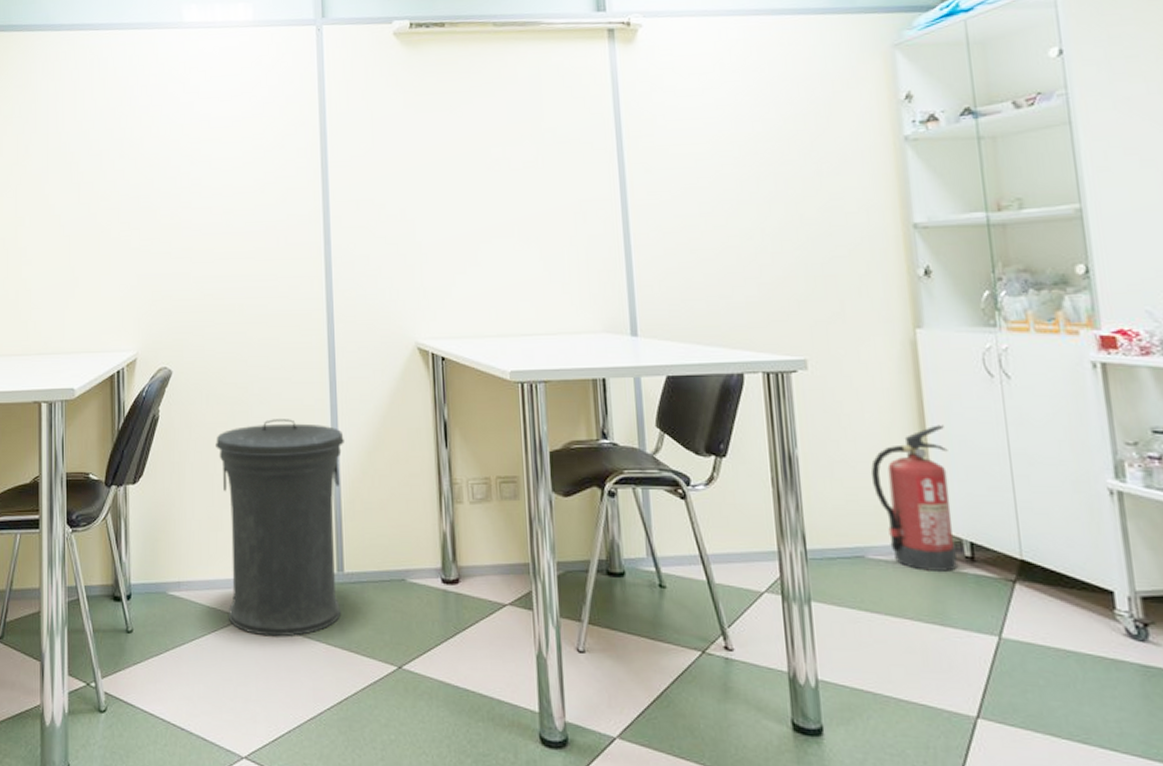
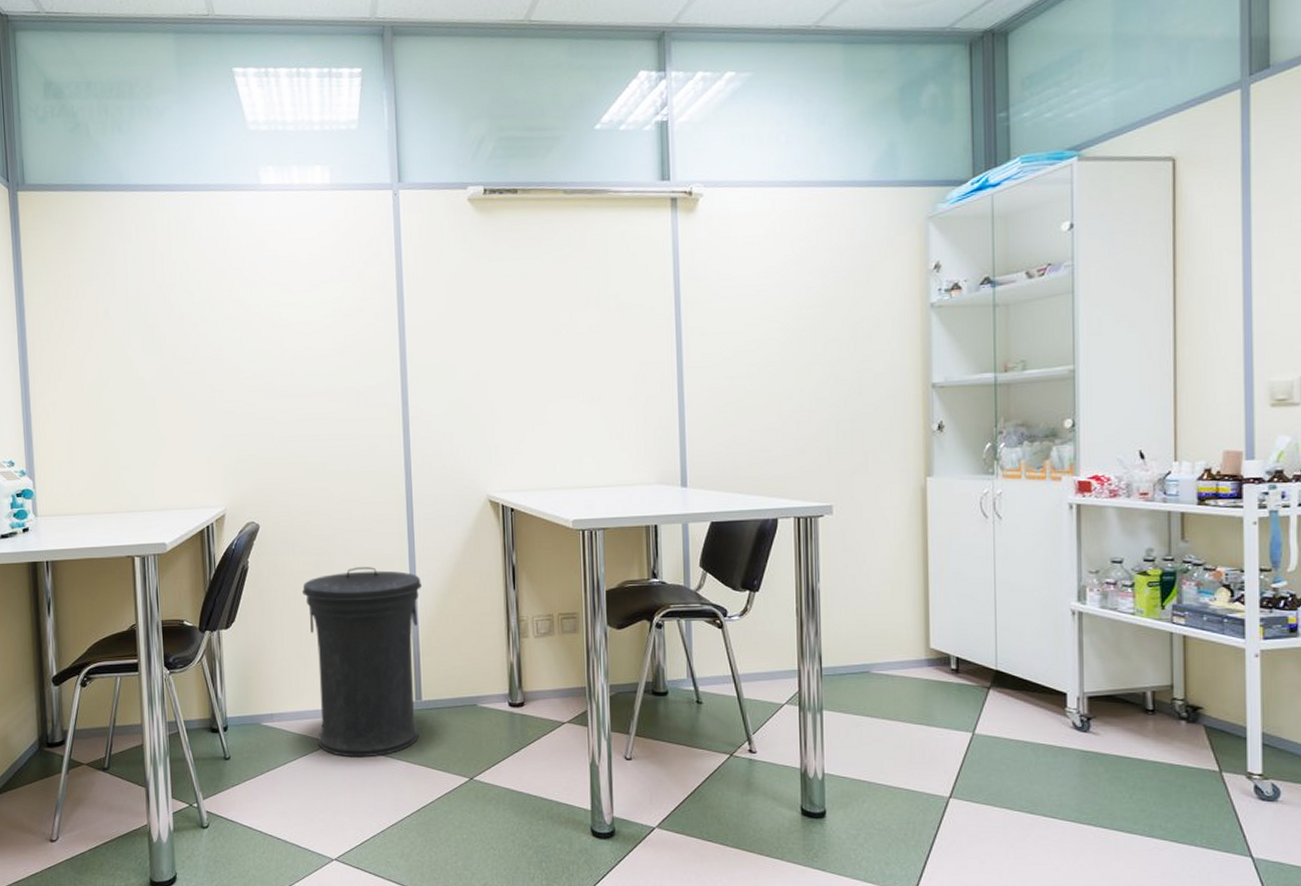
fire extinguisher: present [870,425,957,572] -> none [879,559,945,682]

